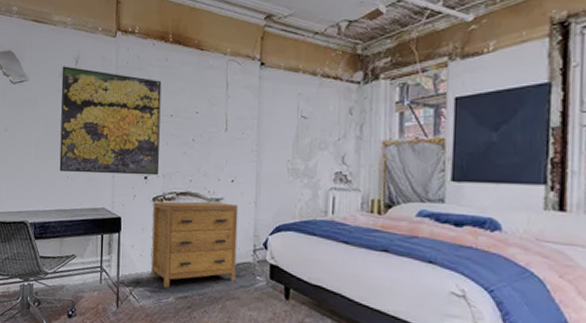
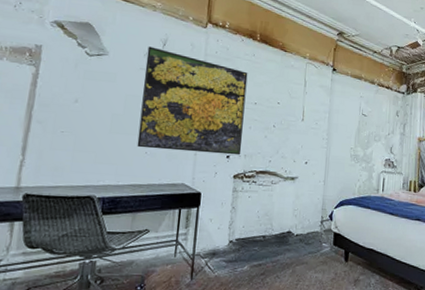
dresser: present [151,201,239,288] -> none [228,179,310,258]

